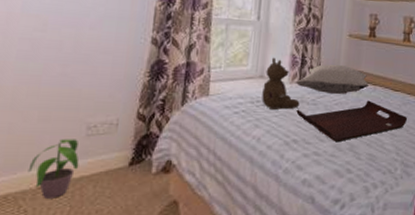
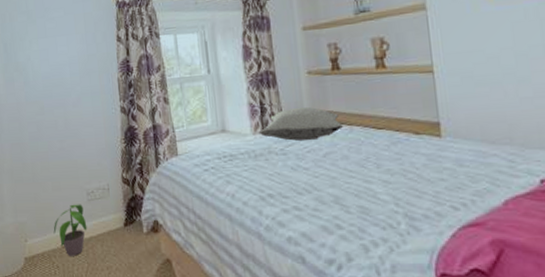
stuffed bear: present [262,57,300,110] -> none [226,109,268,164]
serving tray: present [296,100,408,143] -> none [266,143,402,195]

